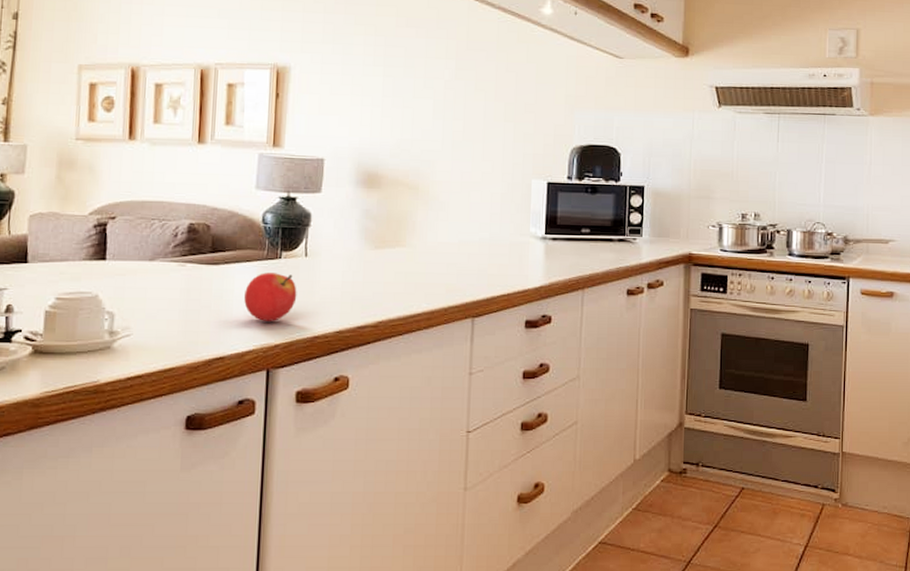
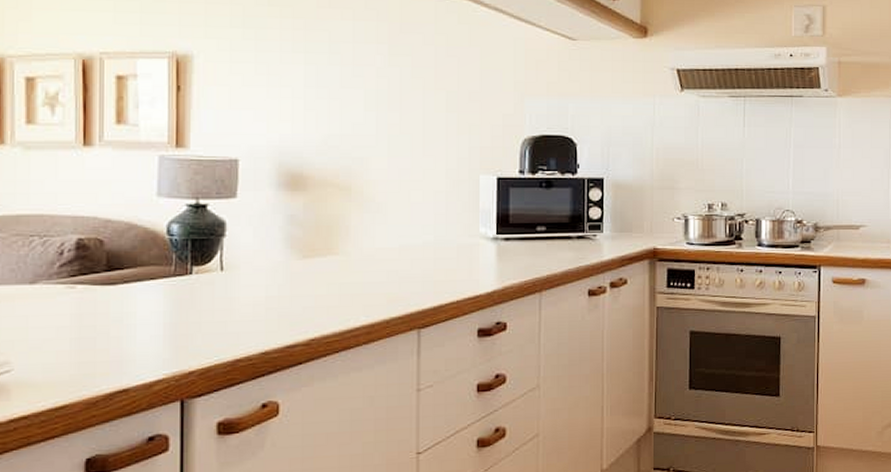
fruit: present [244,272,297,321] -> none [150,291,213,346]

